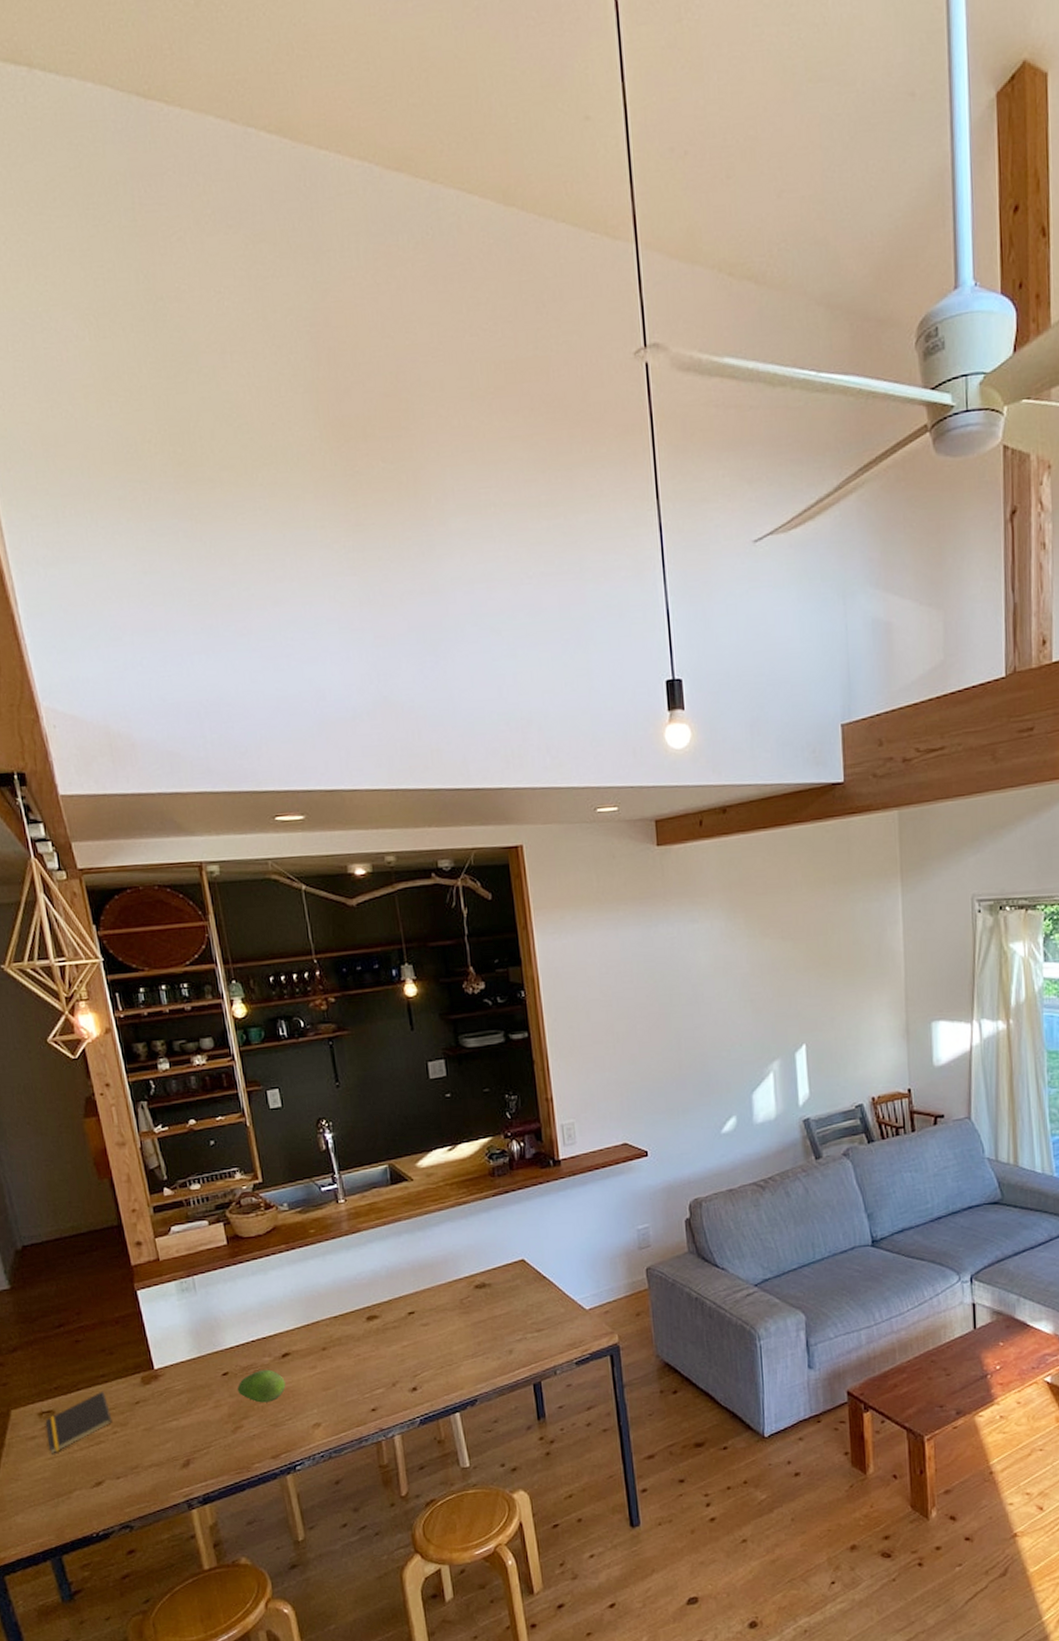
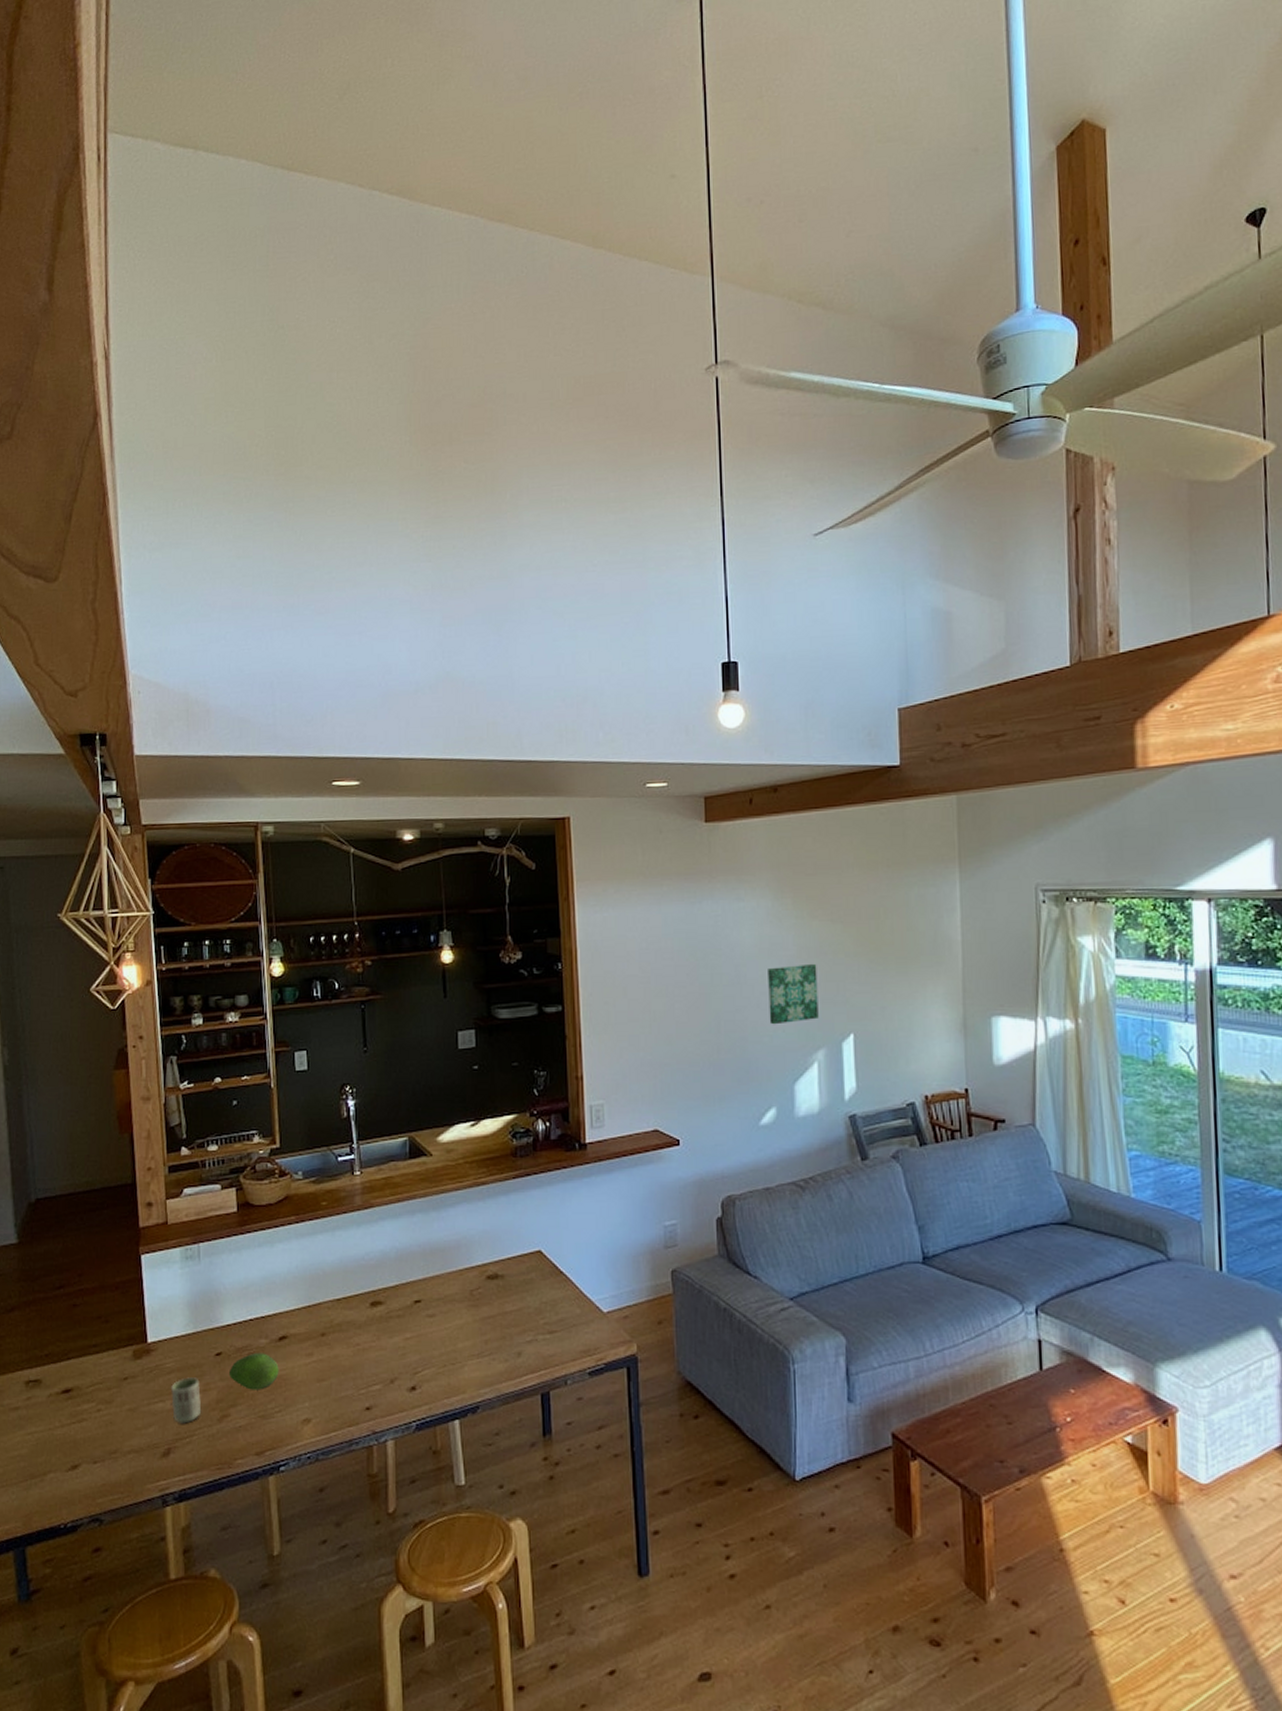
notepad: present [45,1391,113,1454] -> none [30,1362,98,1429]
cup: none [183,1396,215,1438] -> present [171,1377,201,1424]
wall art: none [723,979,773,1040] -> present [768,963,819,1025]

